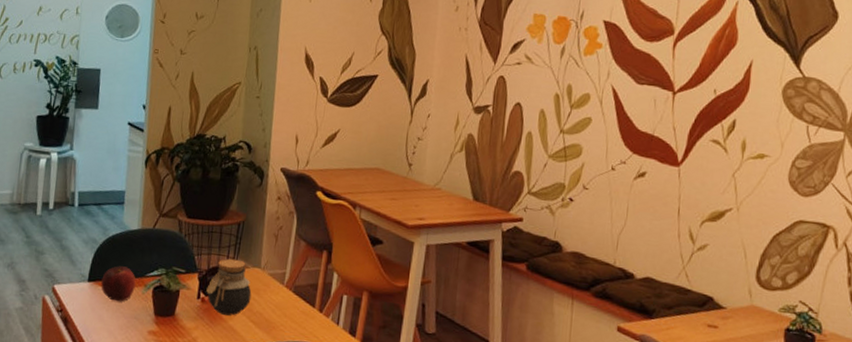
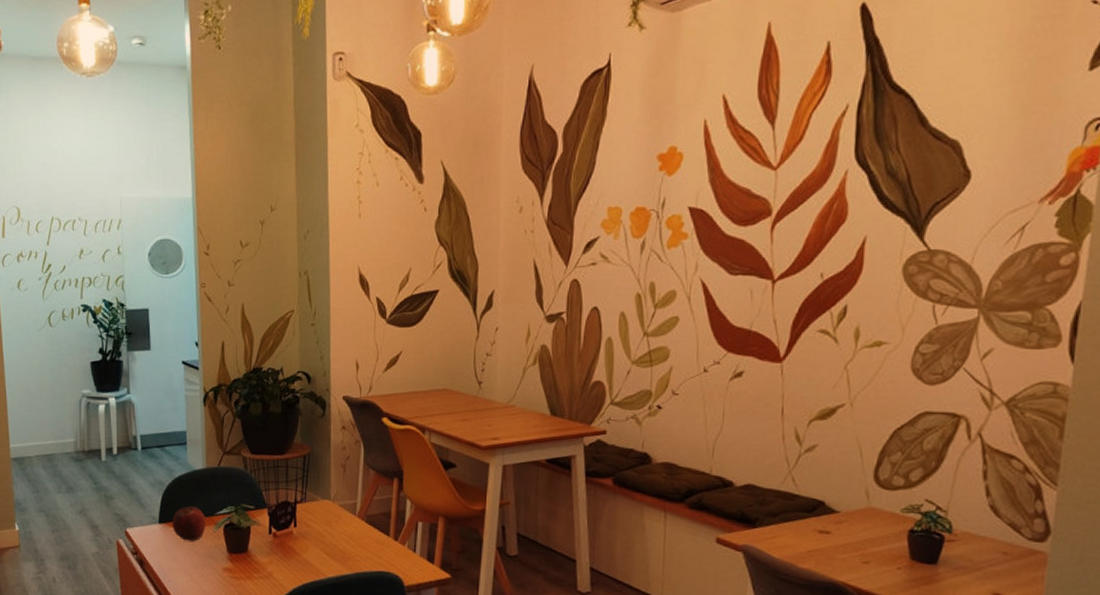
jar: present [206,258,252,316] -> none [277,492,324,549]

